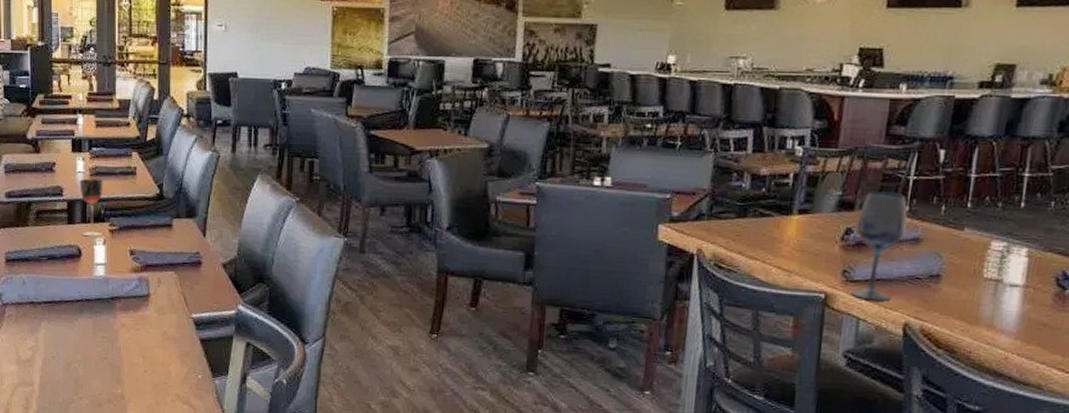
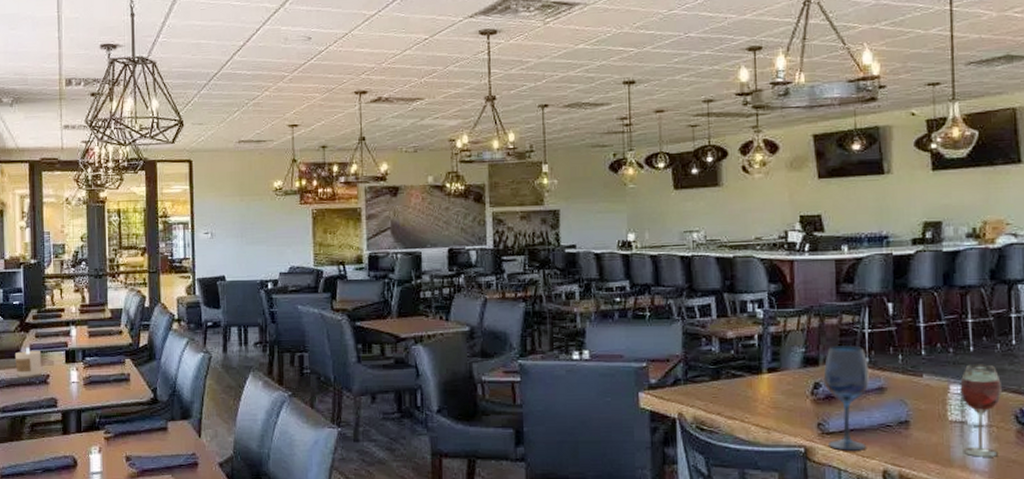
candle: none [21,133,48,166] -> present [14,347,42,379]
wineglass: present [79,178,103,237] -> none [73,388,99,446]
wineglass: none [994,221,1048,319] -> present [960,364,1002,457]

